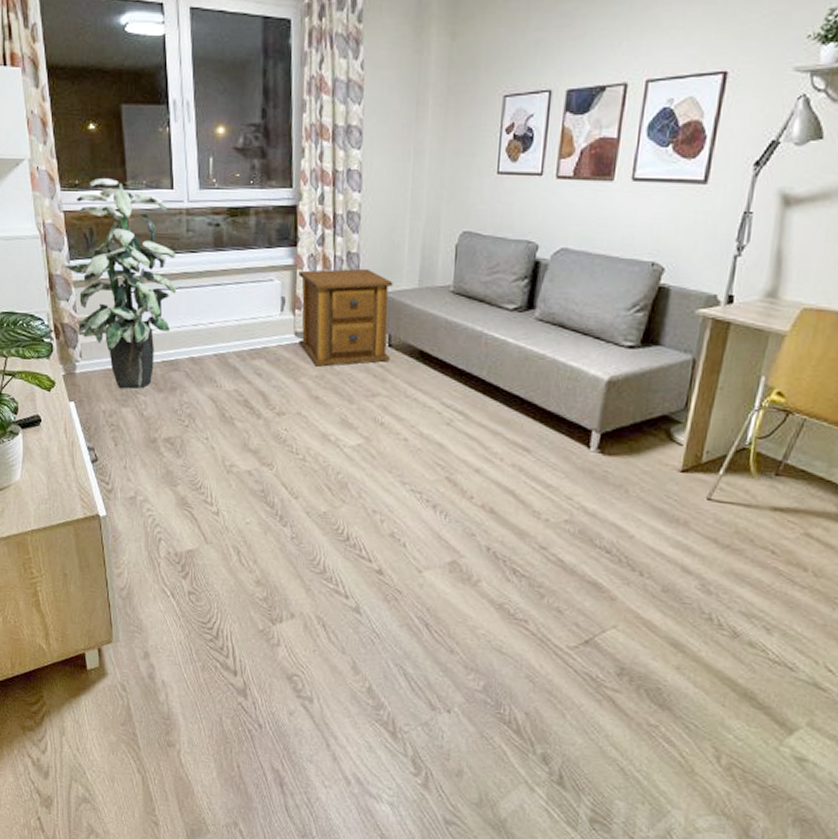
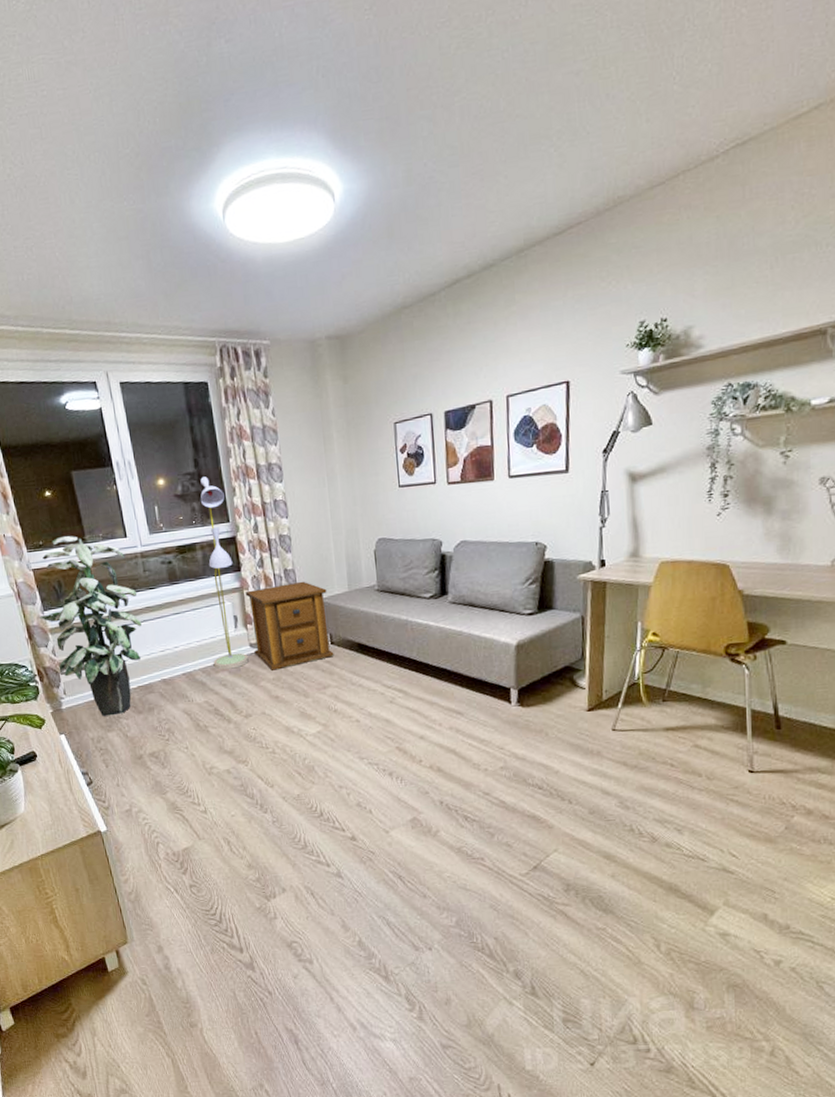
floor lamp: none [250,131,291,358] -> present [200,477,249,670]

